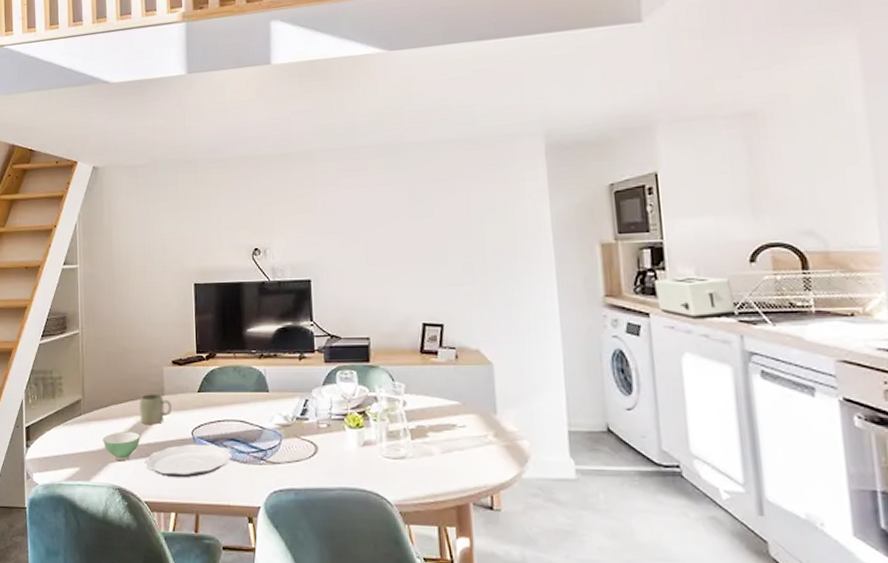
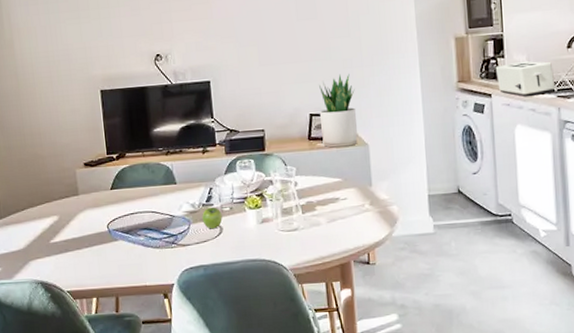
bowl: present [103,431,141,461] -> none [22,230,59,258]
mug: present [140,394,172,425] -> none [55,194,87,223]
plate: present [144,444,234,478] -> none [64,234,147,268]
fruit: none [295,421,318,448] -> present [202,207,223,229]
planter: none [434,279,480,364] -> present [319,73,358,148]

